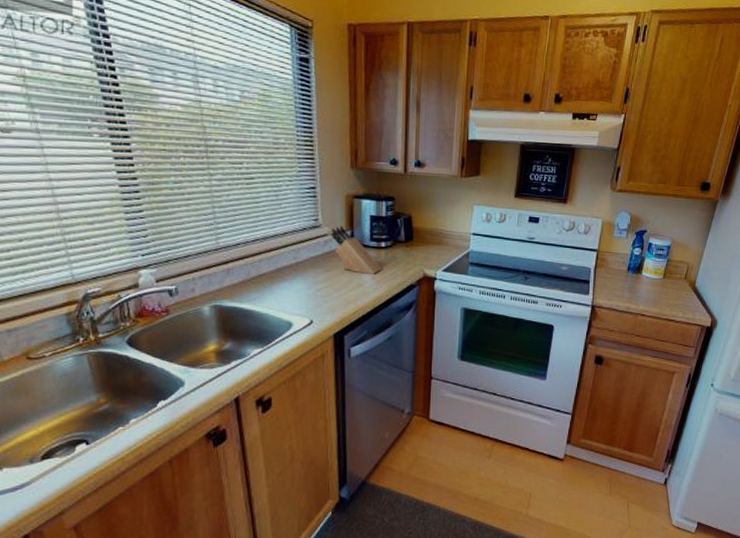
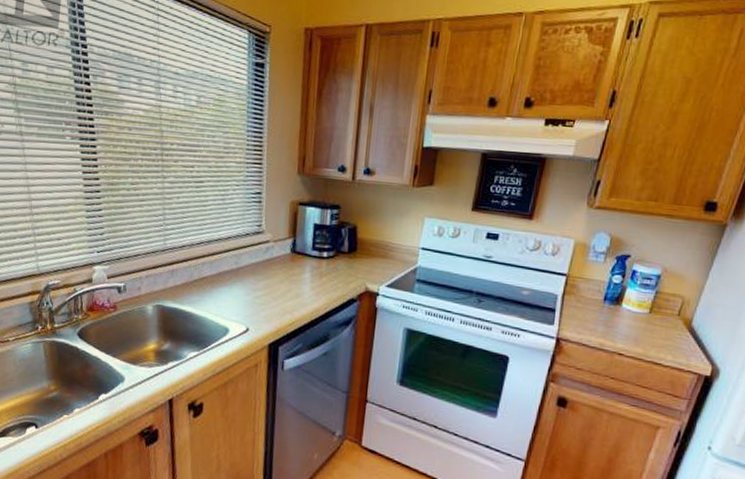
knife block: present [331,226,382,275] -> none [273,233,322,286]

